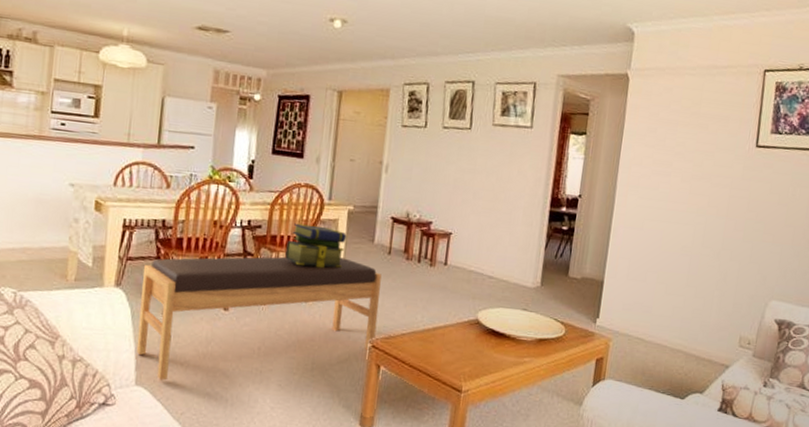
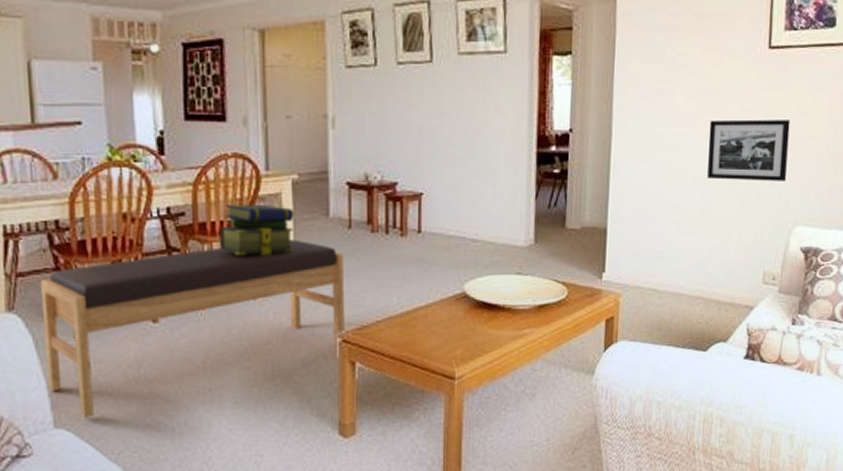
picture frame: none [695,201,772,260] -> present [707,119,791,181]

